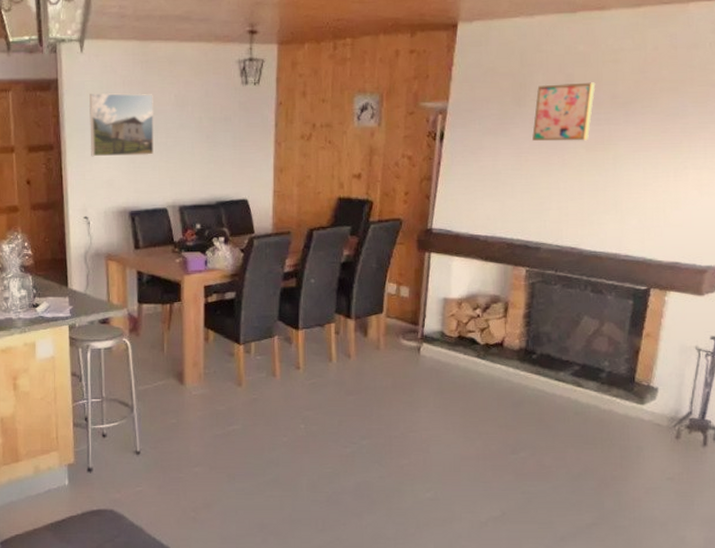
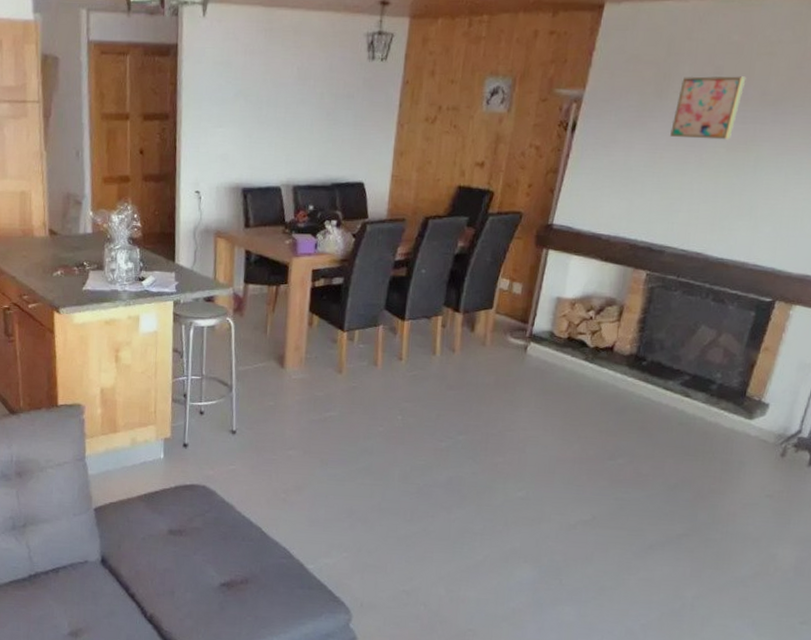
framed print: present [88,93,155,157] -> none [206,62,275,131]

